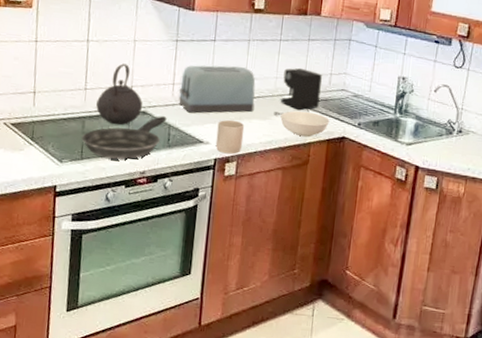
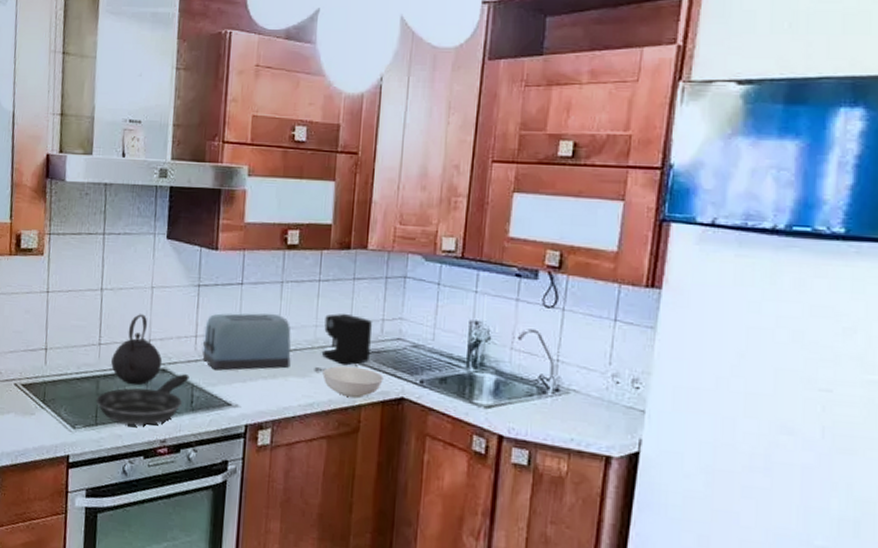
mug: present [215,119,245,155] -> none [246,377,280,420]

